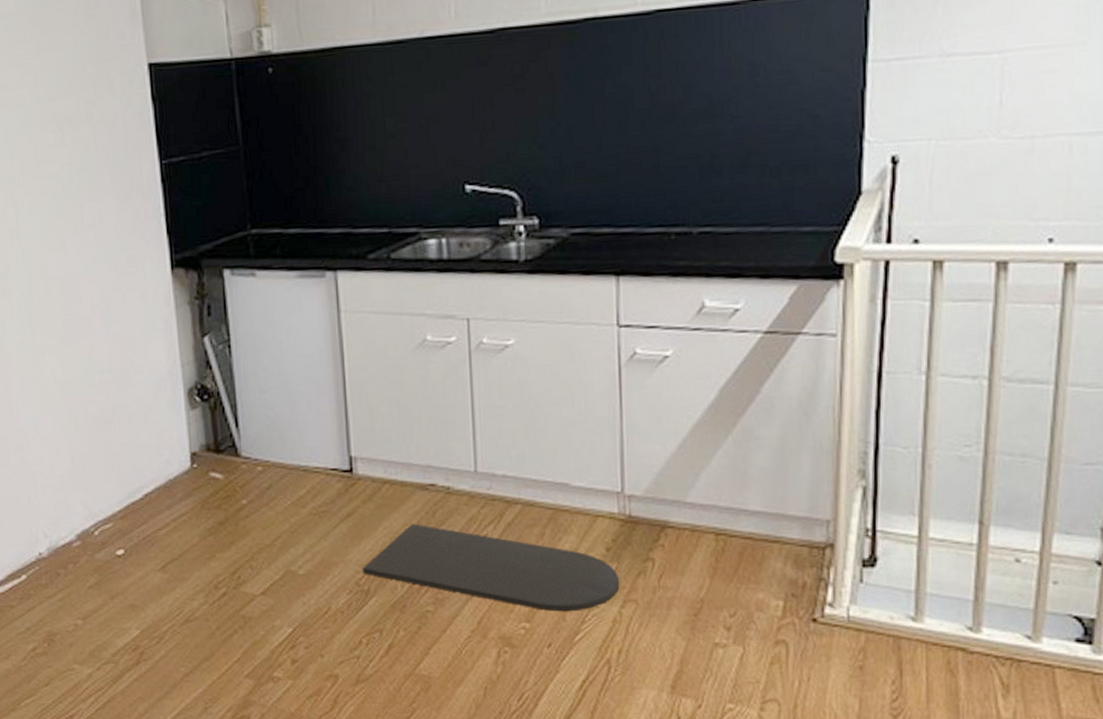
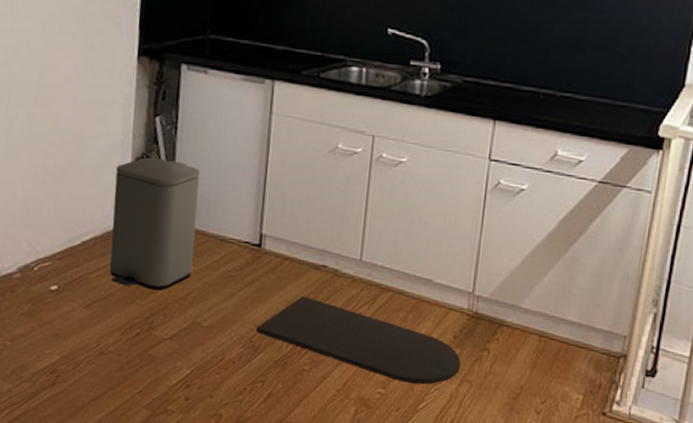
pedal bin: none [168,385,275,540] -> present [110,157,201,290]

